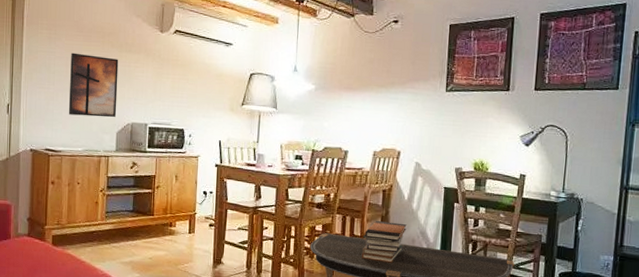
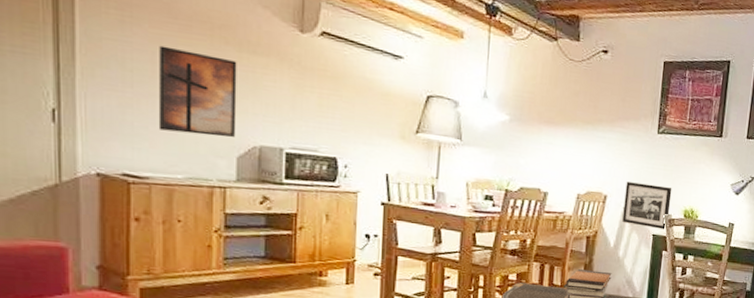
picture frame: none [415,138,462,182] -> present [622,182,672,229]

